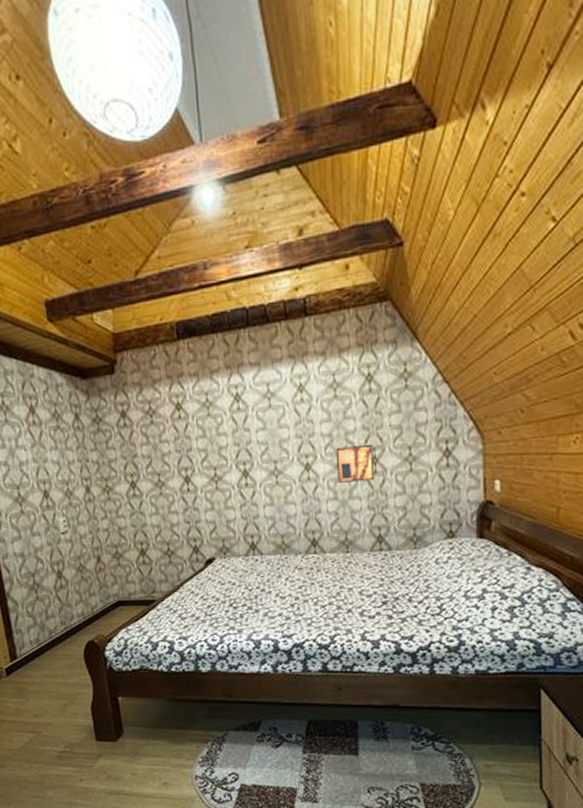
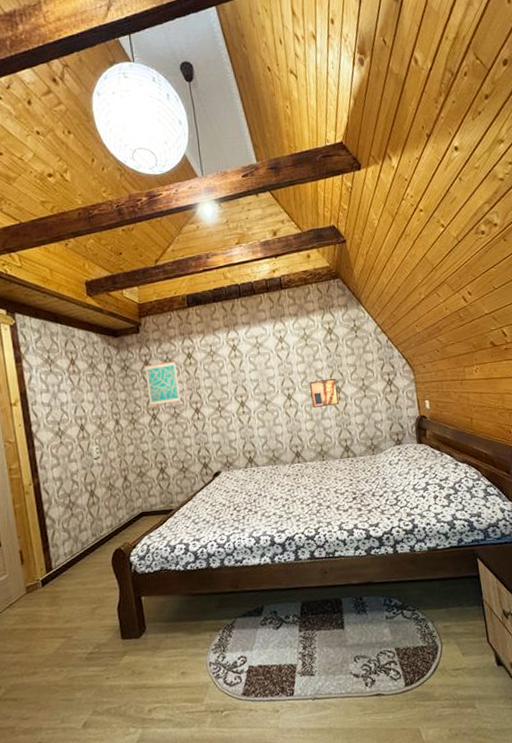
wall art: none [121,413,166,471] -> present [144,361,181,406]

